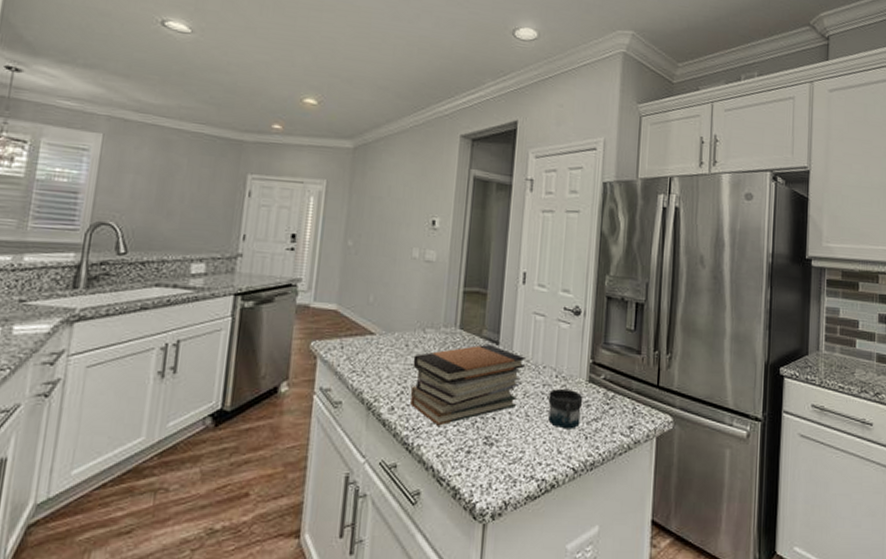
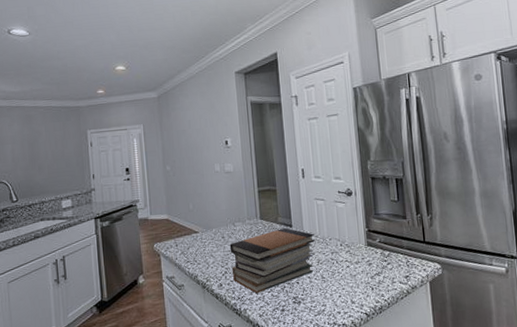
mug: present [548,388,583,429] -> none [337,253,366,284]

